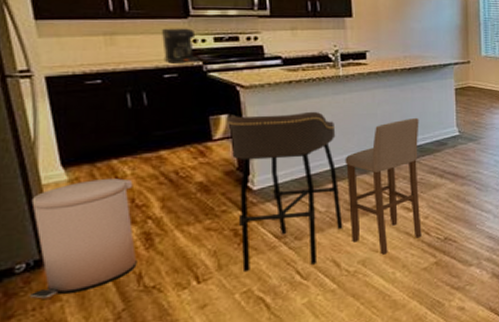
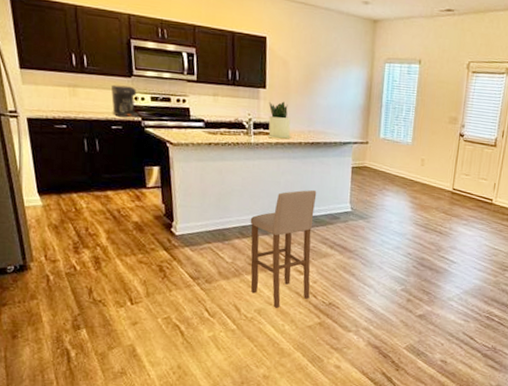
pedal bin: present [30,178,137,300] -> none [17,208,89,296]
bar stool: present [228,111,343,272] -> none [159,167,245,306]
planter: none [356,29,386,69] -> present [267,101,292,140]

